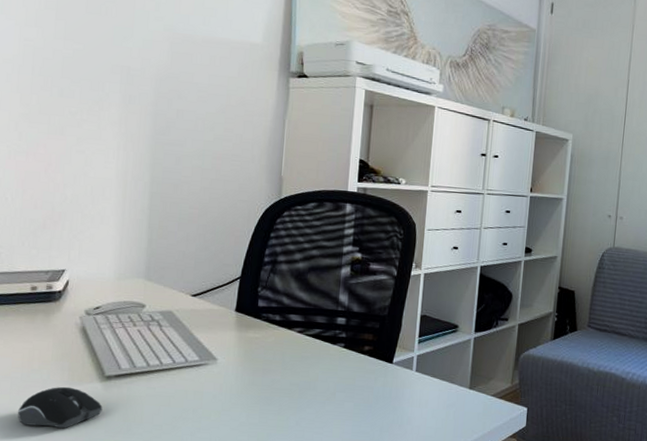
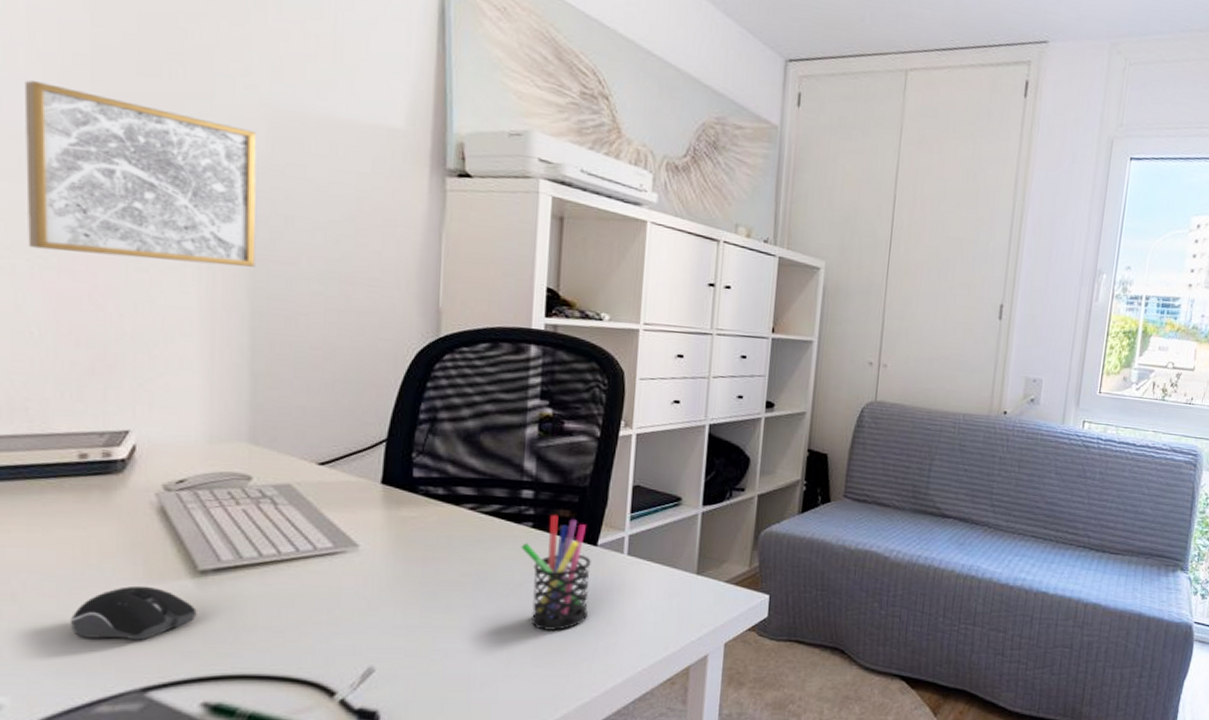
wall art: none [8,21,162,148] -> present [24,80,257,267]
pen holder: none [335,337,388,433] -> present [521,514,591,632]

